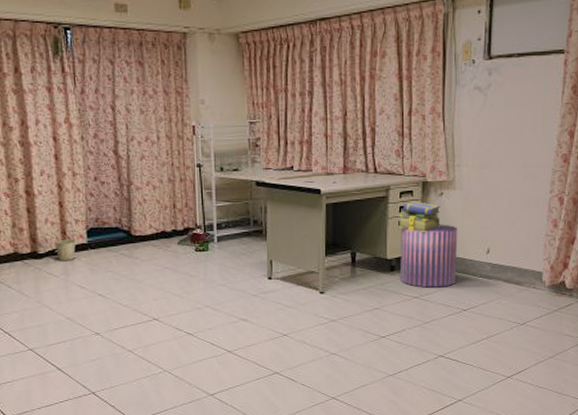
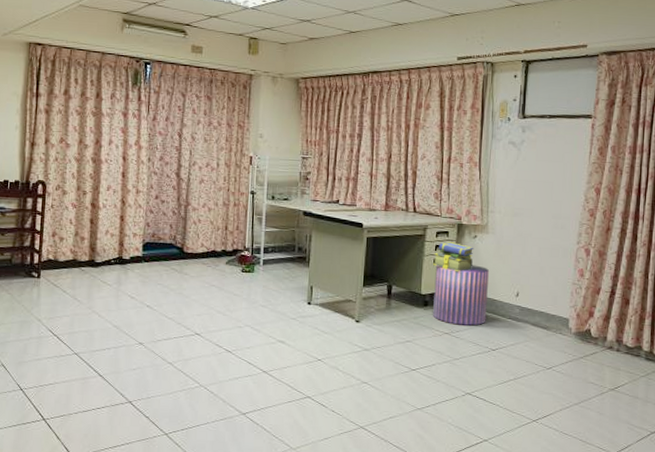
bucket: present [54,230,76,260] -> none [111,242,132,271]

